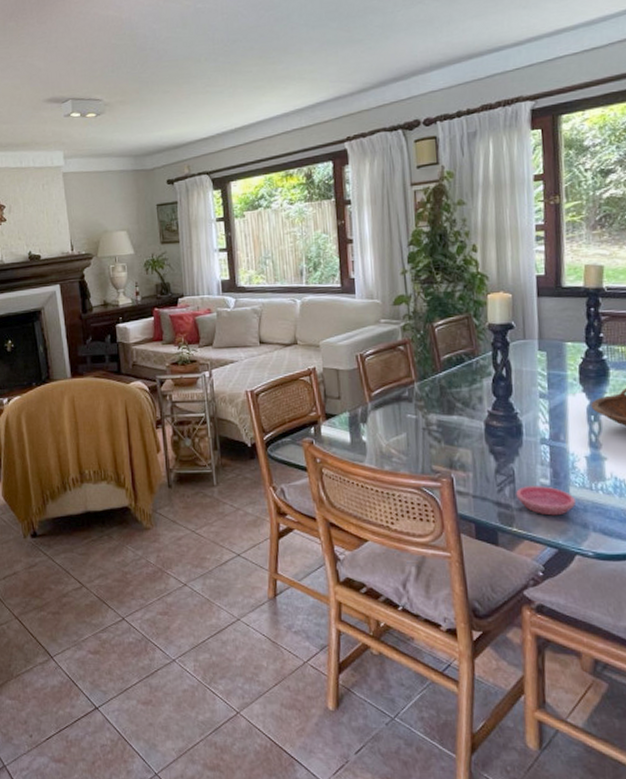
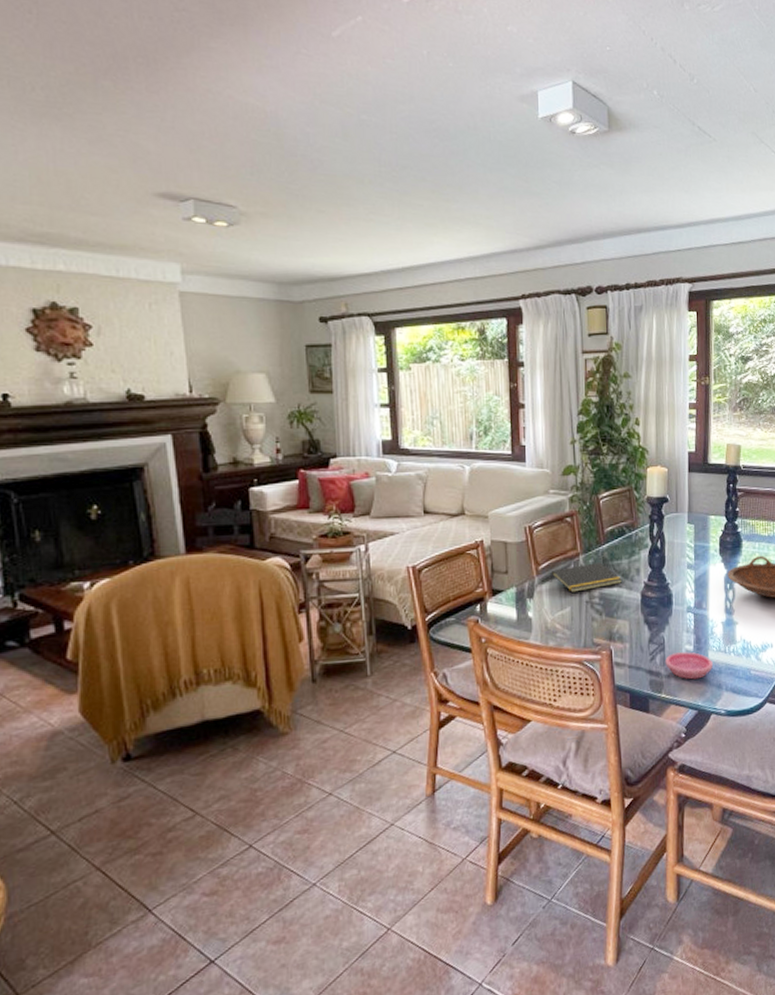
notepad: none [384,390,463,419] -> present [551,562,623,592]

